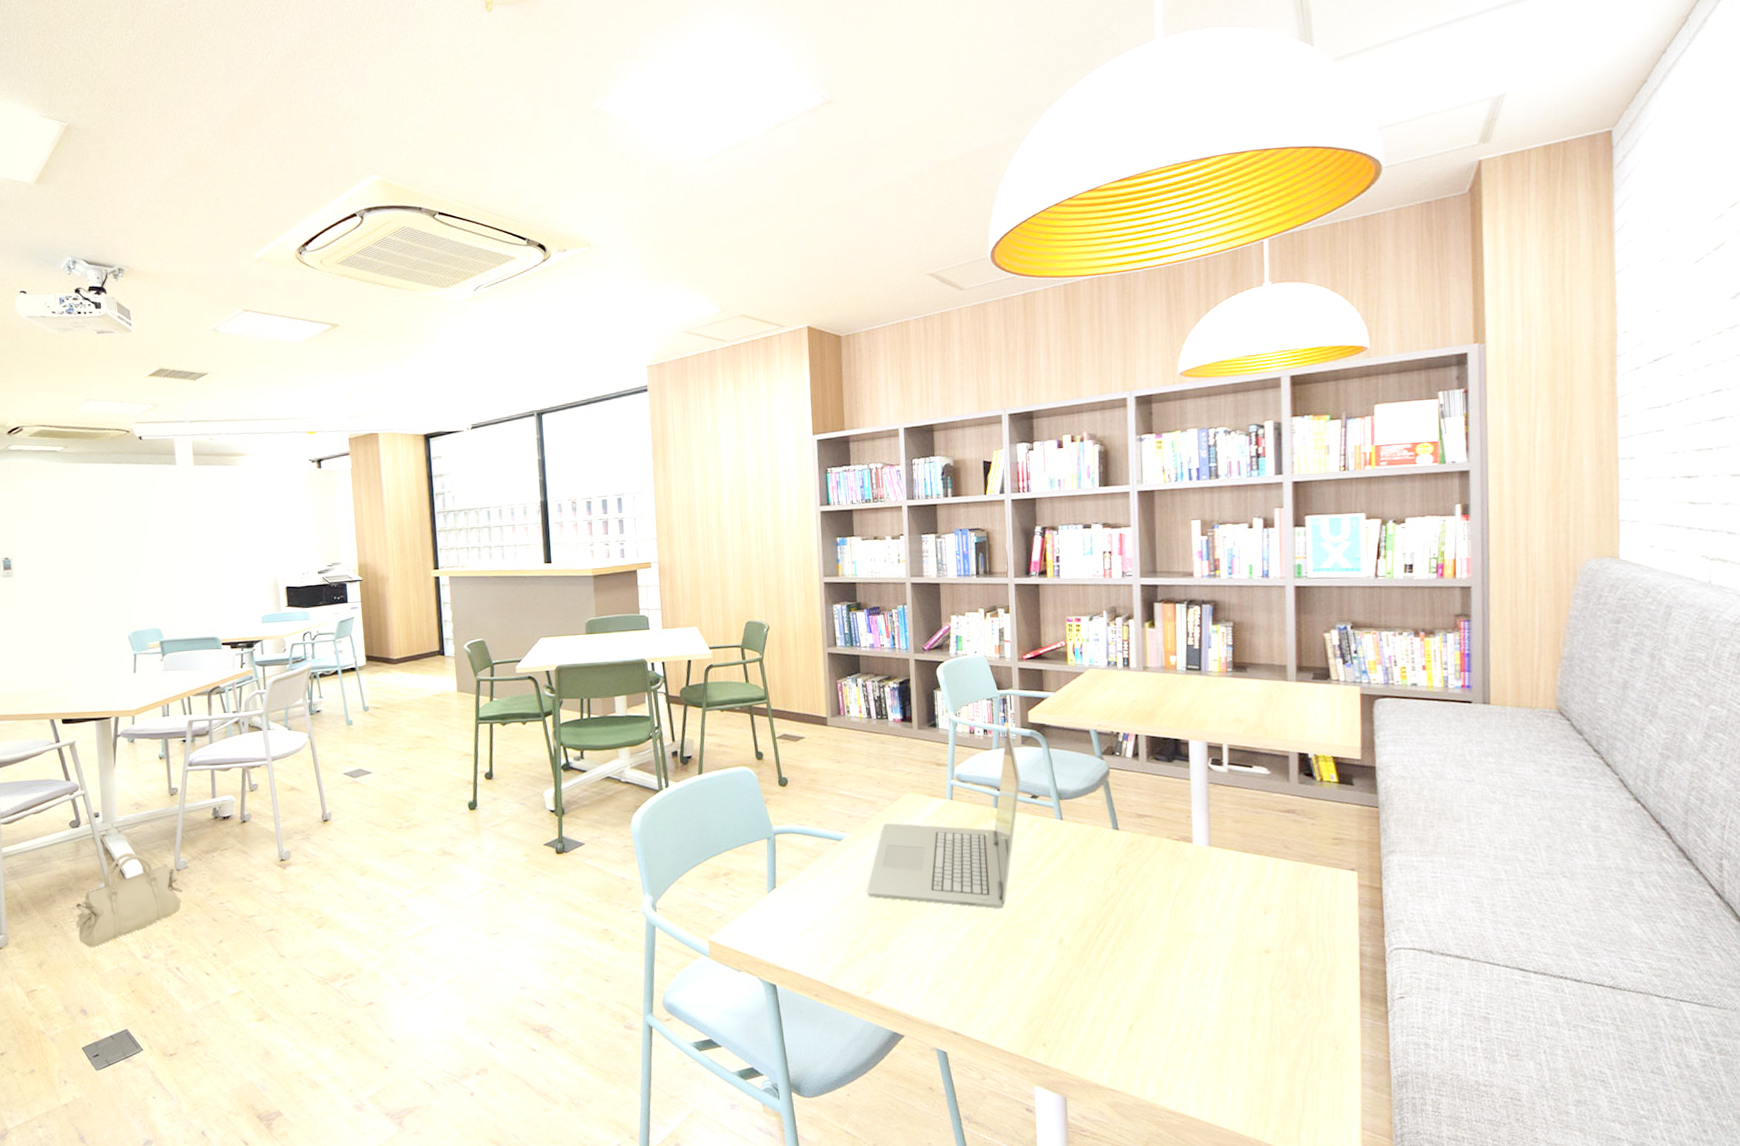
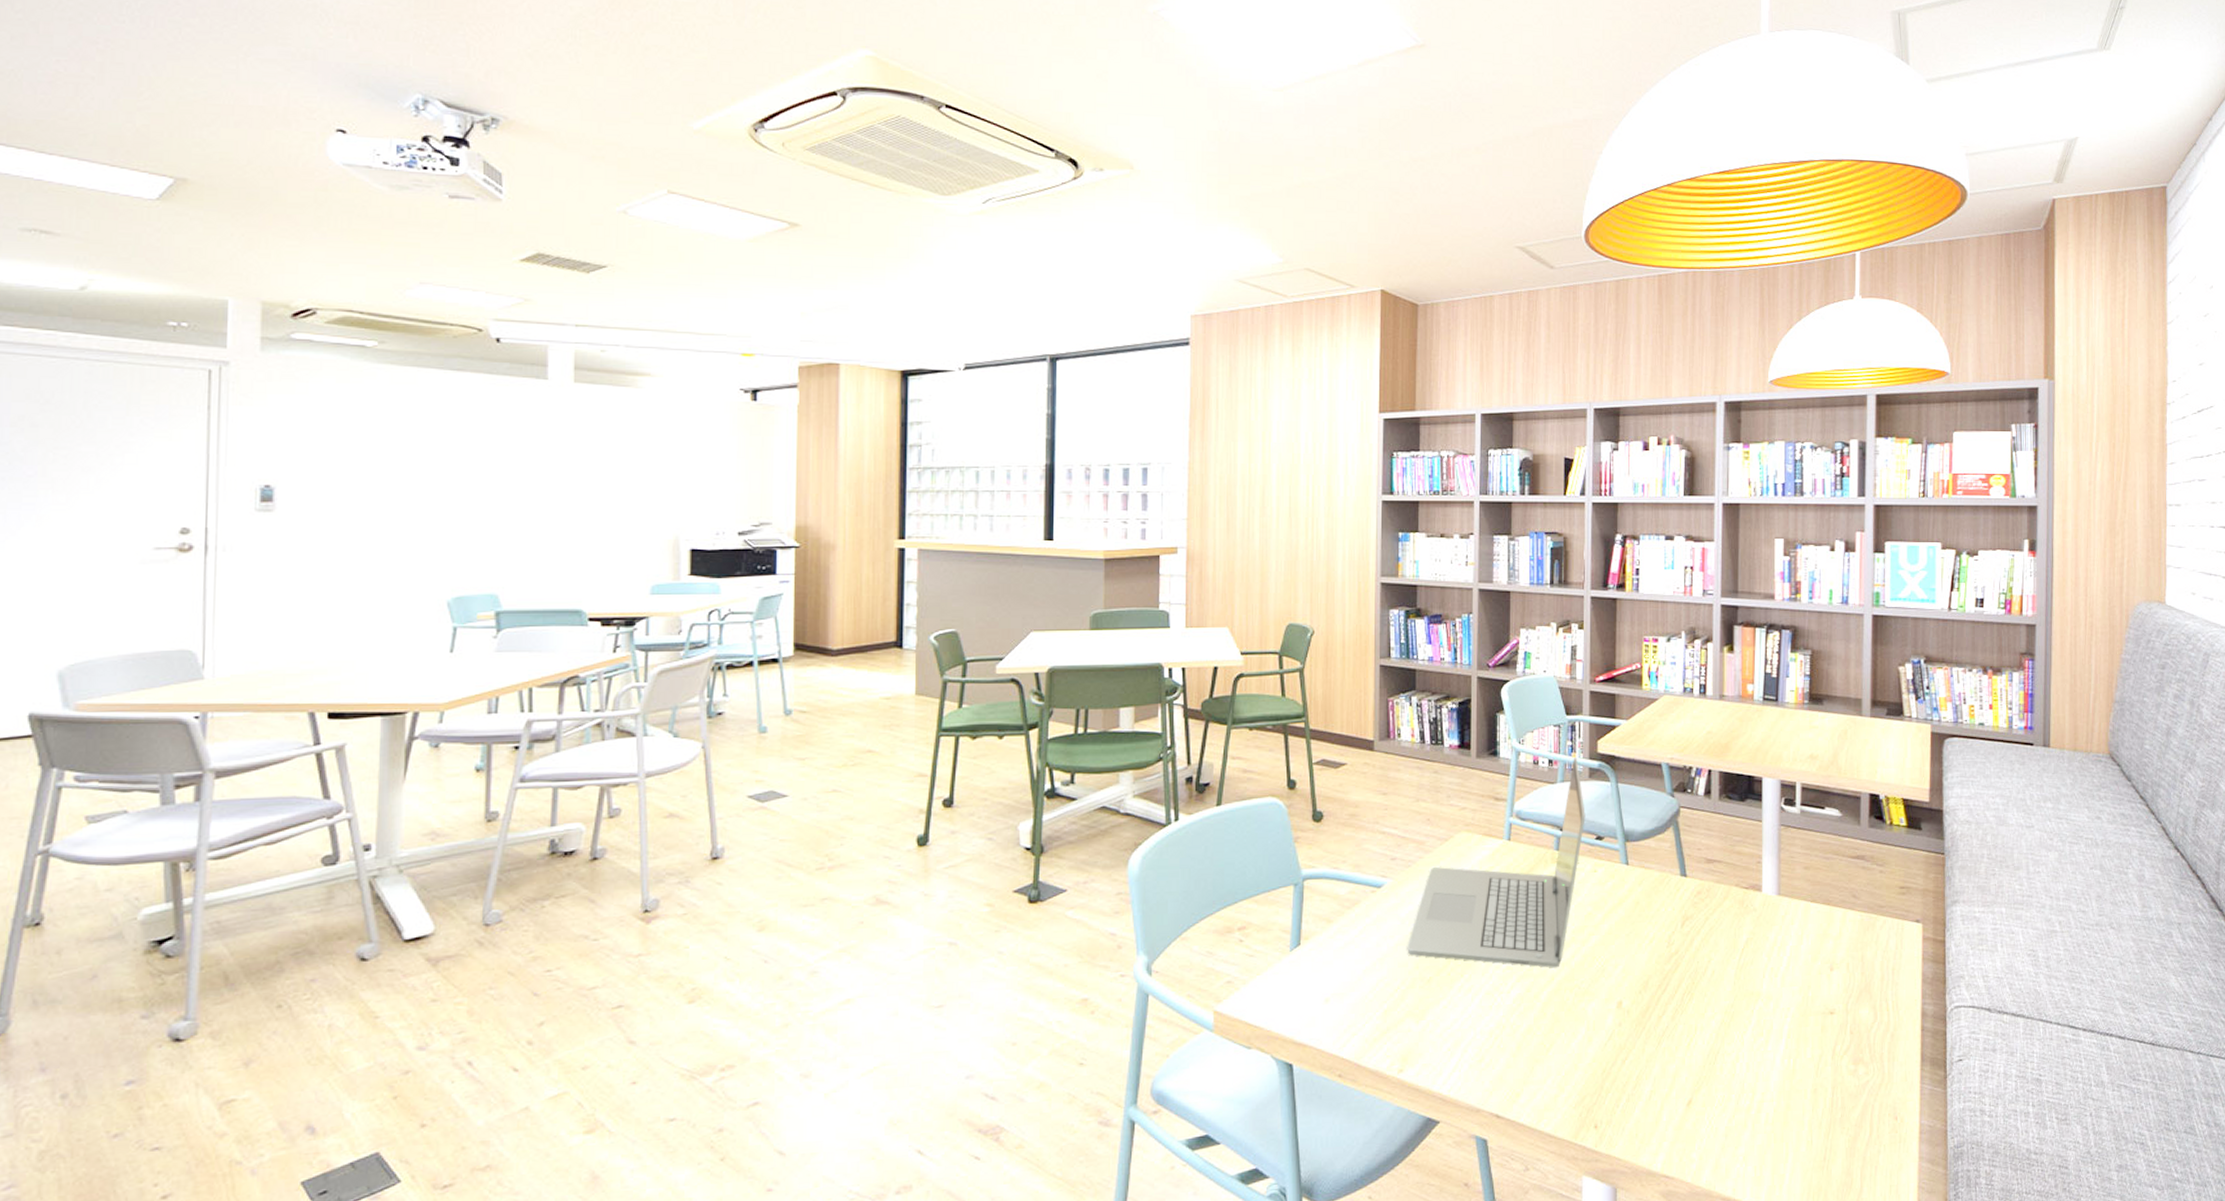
shoulder bag: present [76,853,183,947] -> none [314,901,490,1036]

